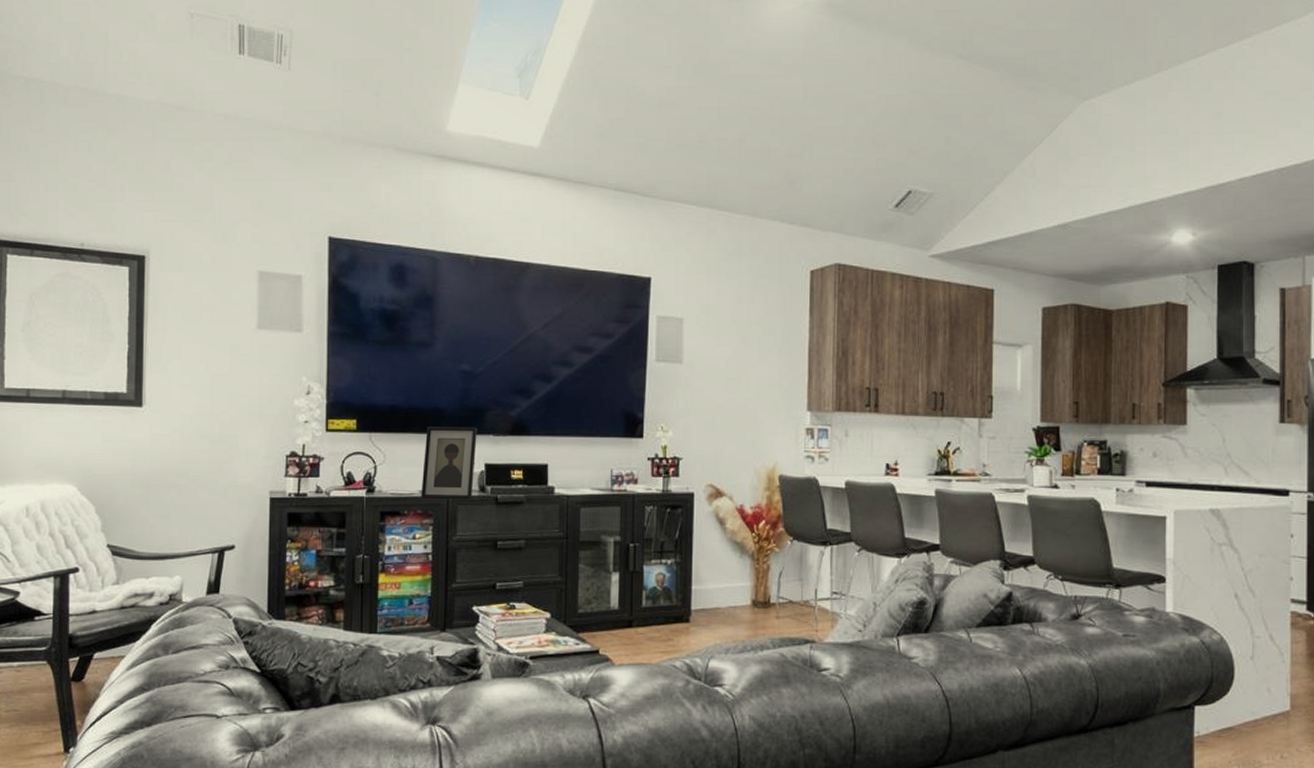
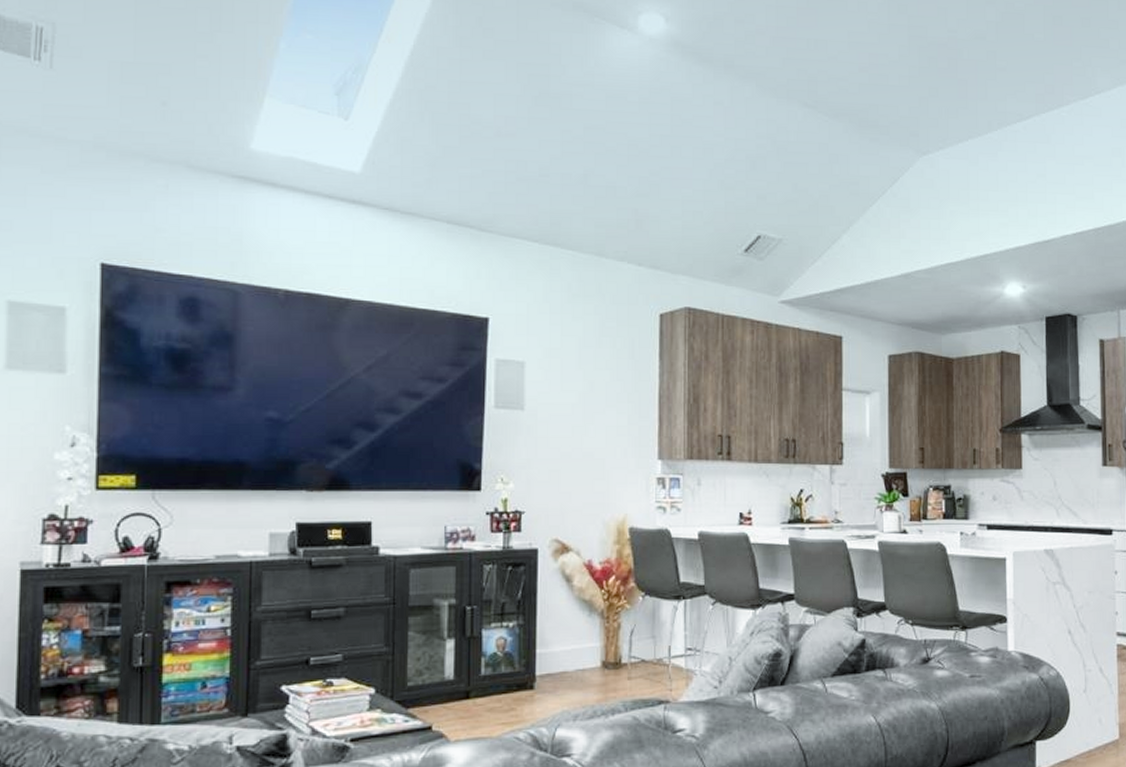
picture frame: present [421,427,477,499] -> none [217,482,287,565]

